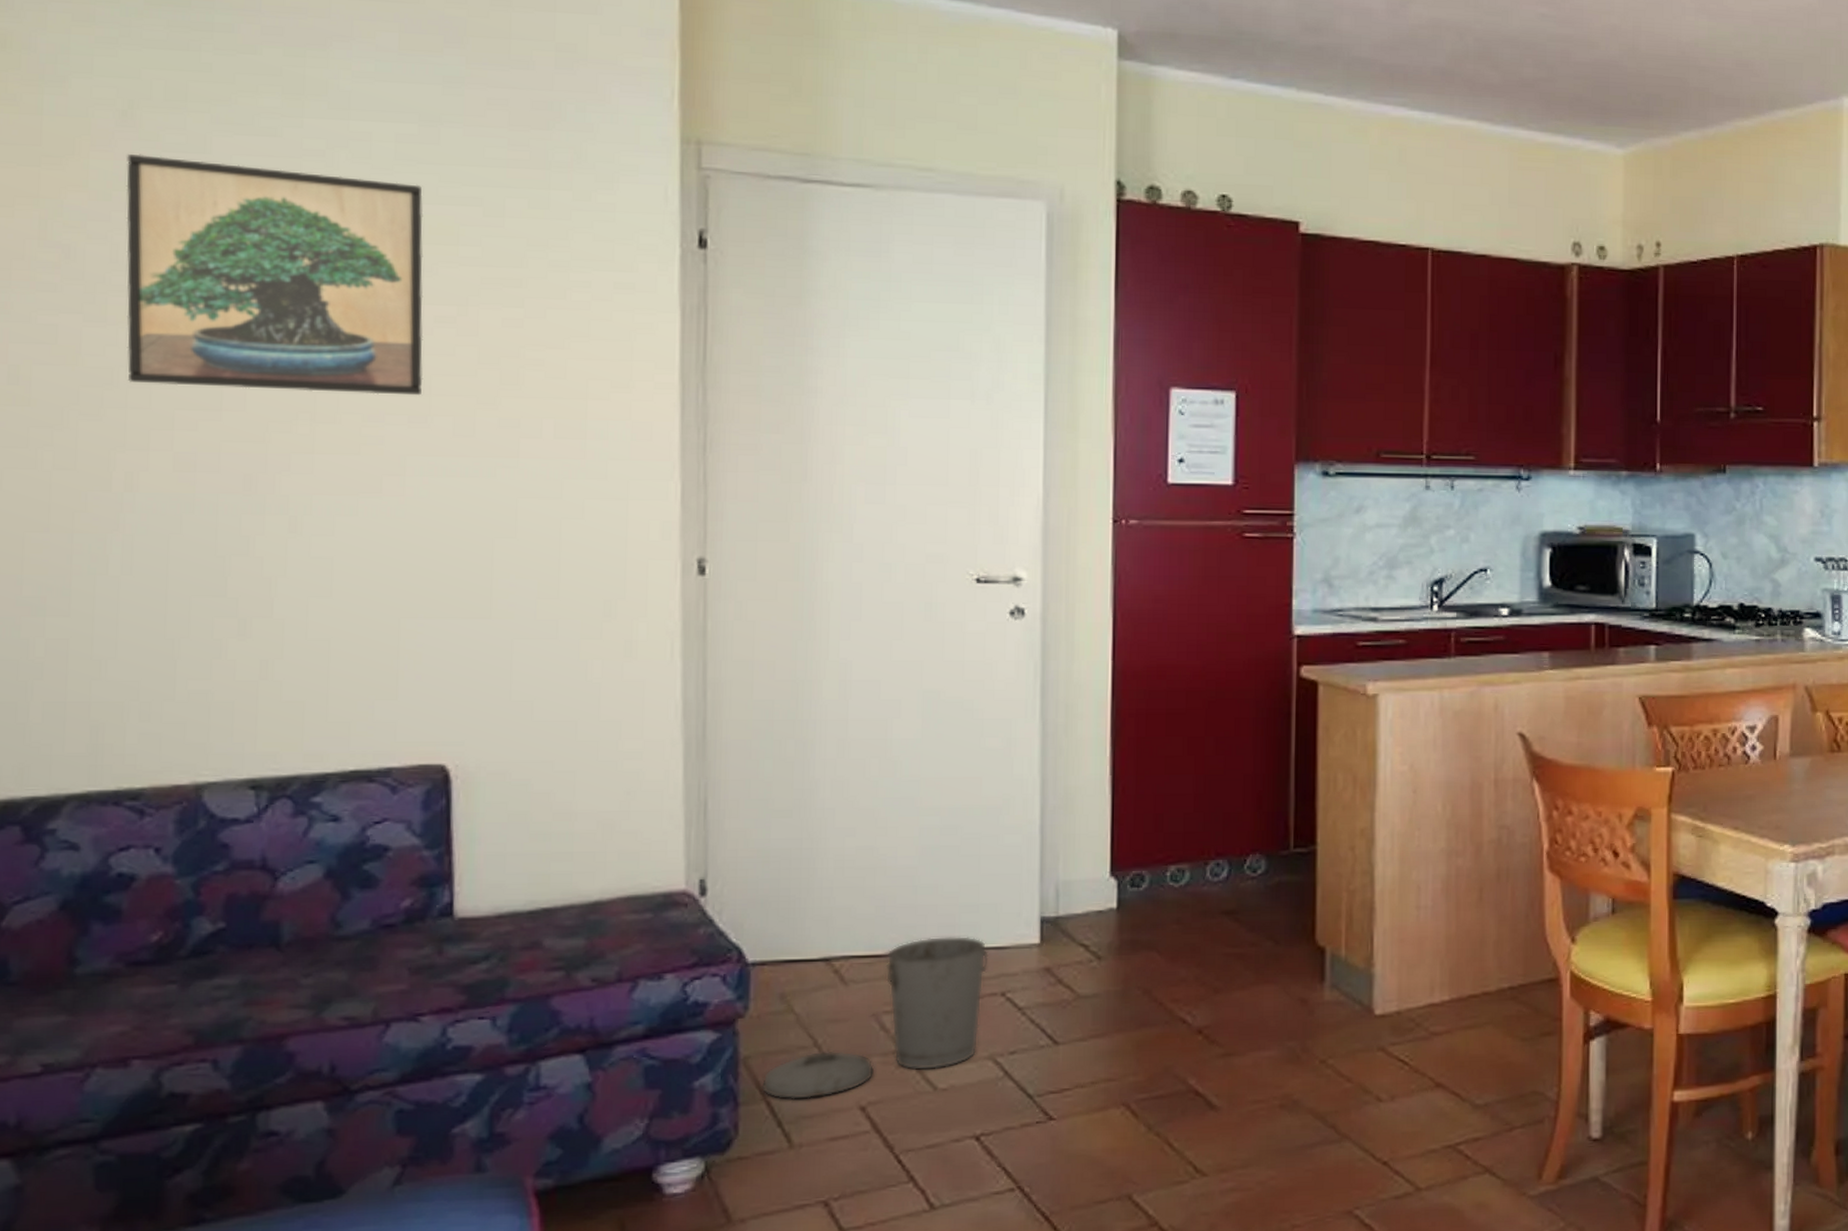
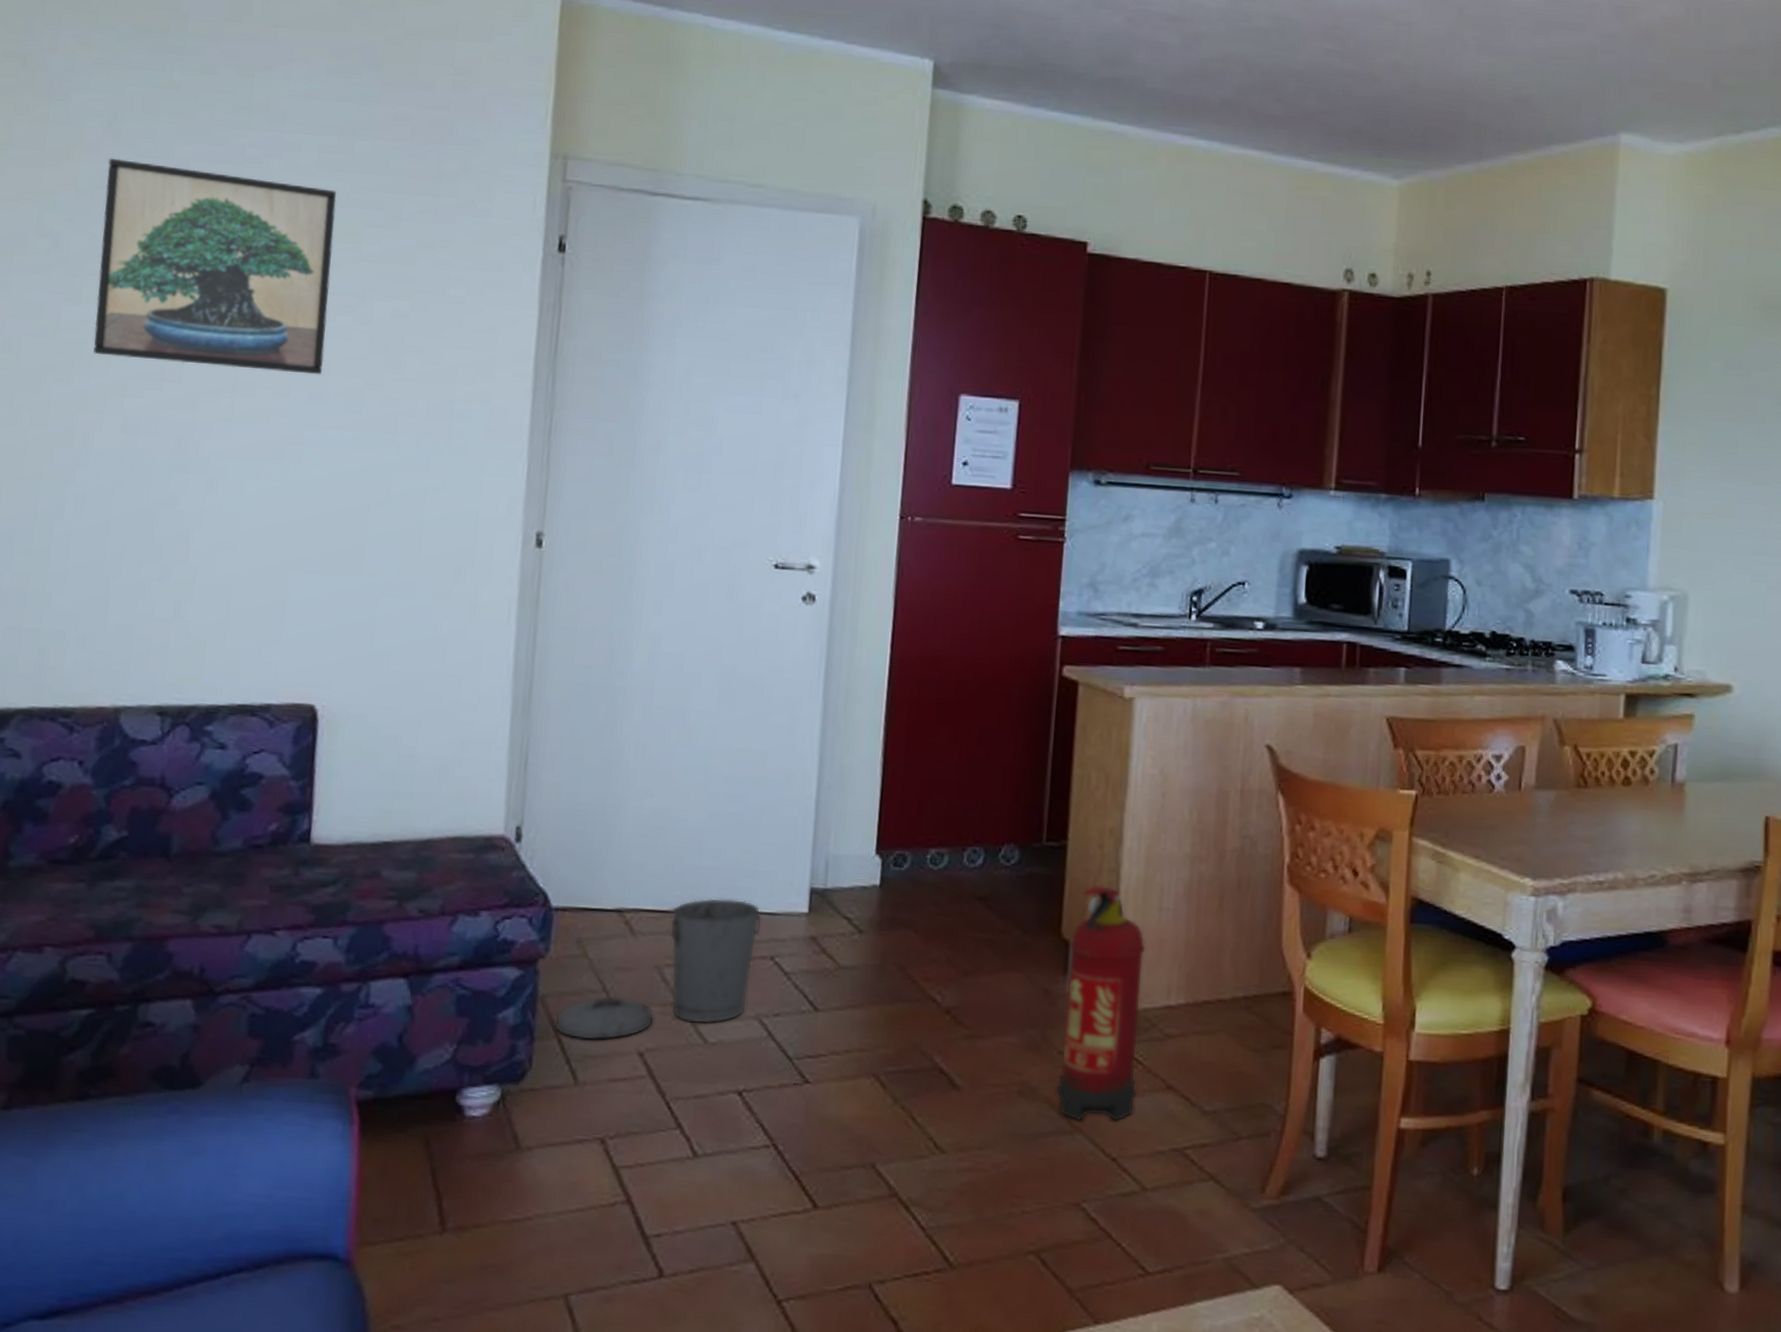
fire extinguisher: none [1319,888,1406,1129] -> present [1055,885,1146,1122]

